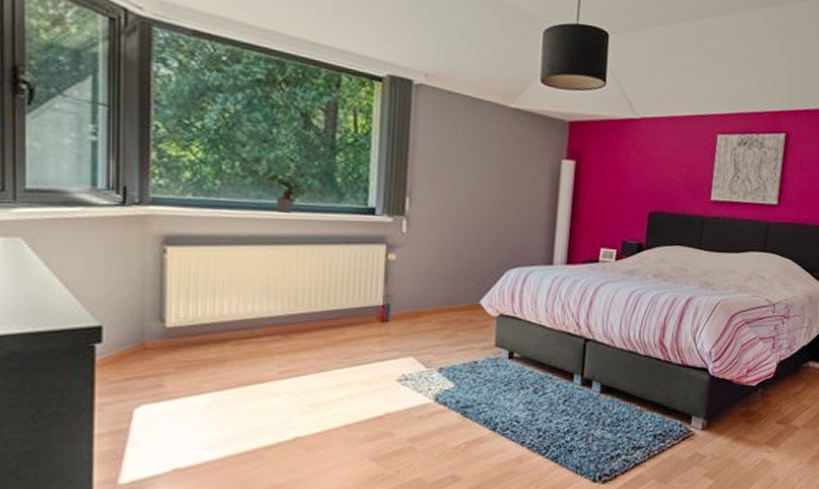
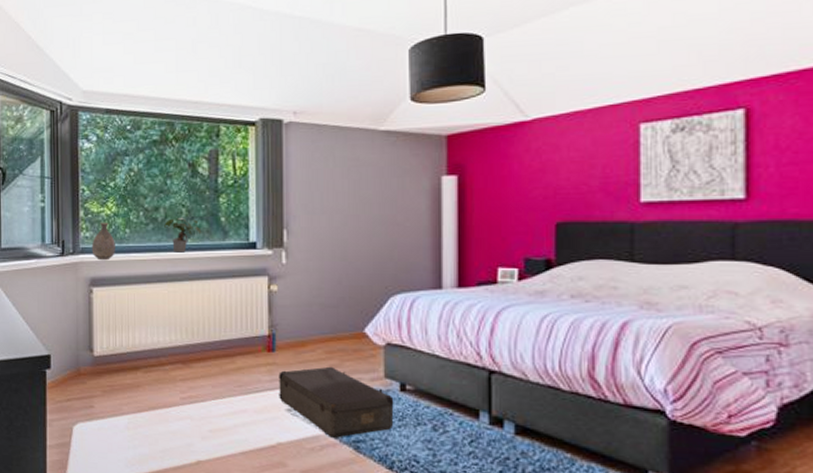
vase: none [166,168,200,216] -> present [91,222,115,261]
suitcase: none [390,336,502,405] -> present [279,366,394,438]

